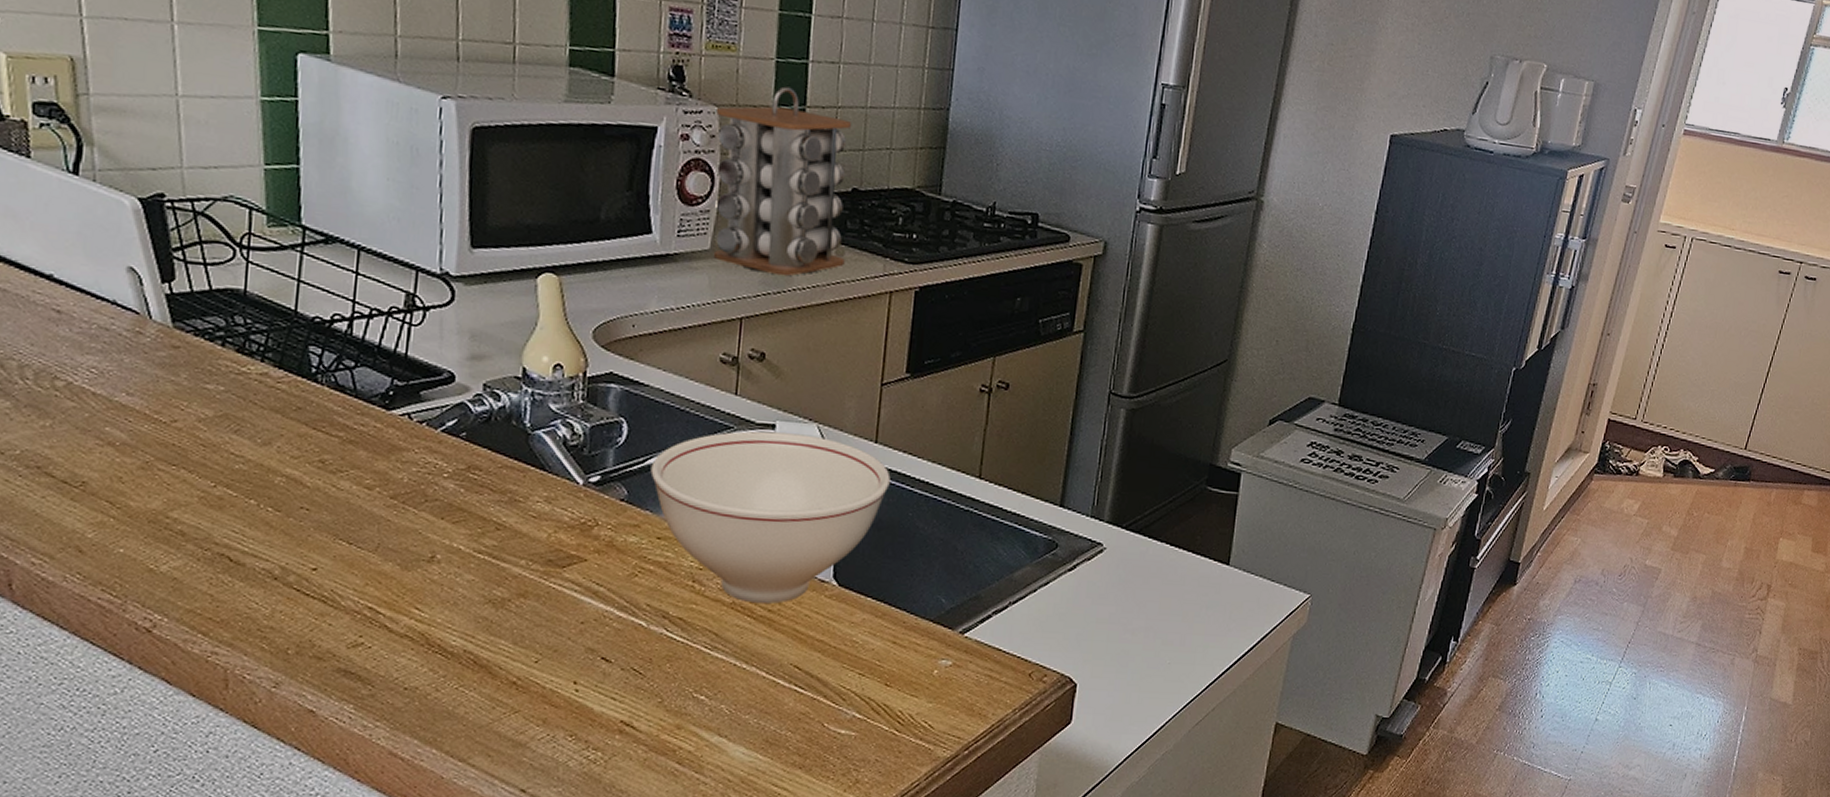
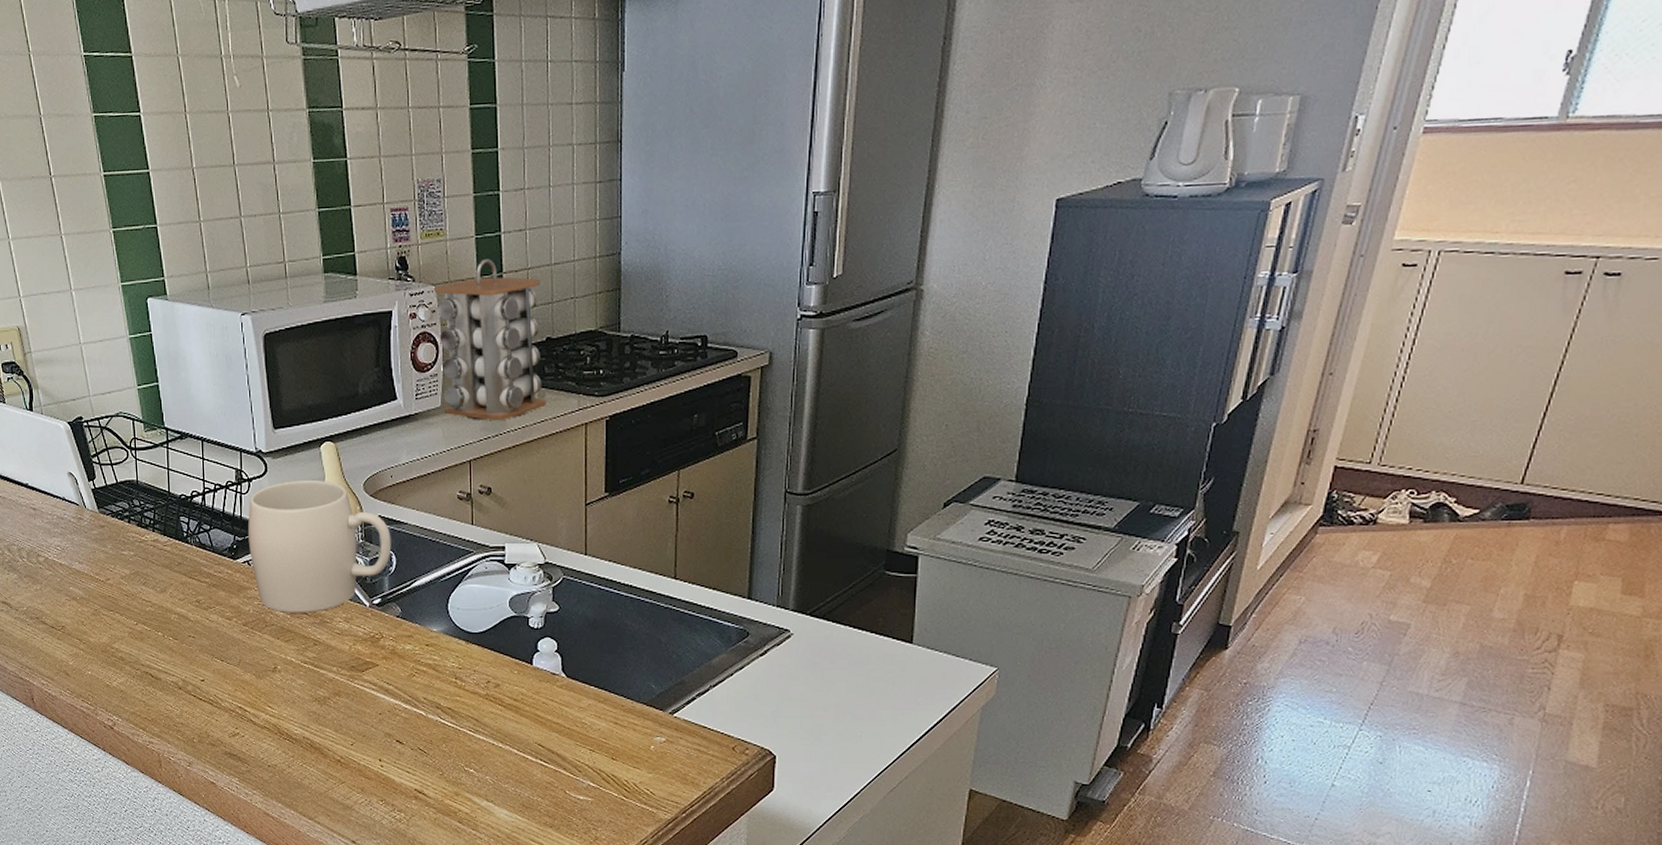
mug: none [413,316,625,488] -> present [247,481,392,613]
bowl: present [650,431,891,604] -> none [416,553,600,694]

